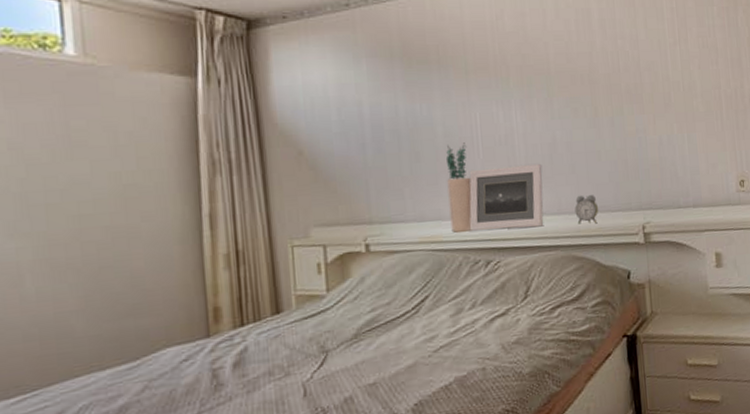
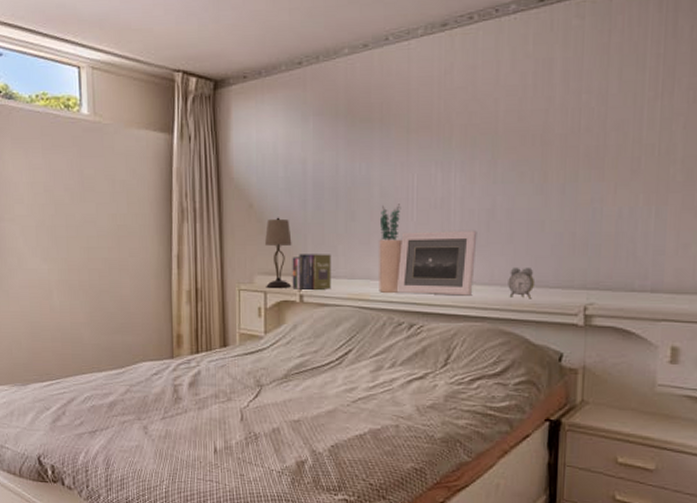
table lamp: none [319,163,354,241] -> present [264,217,292,288]
books: none [353,198,401,239] -> present [292,254,331,290]

